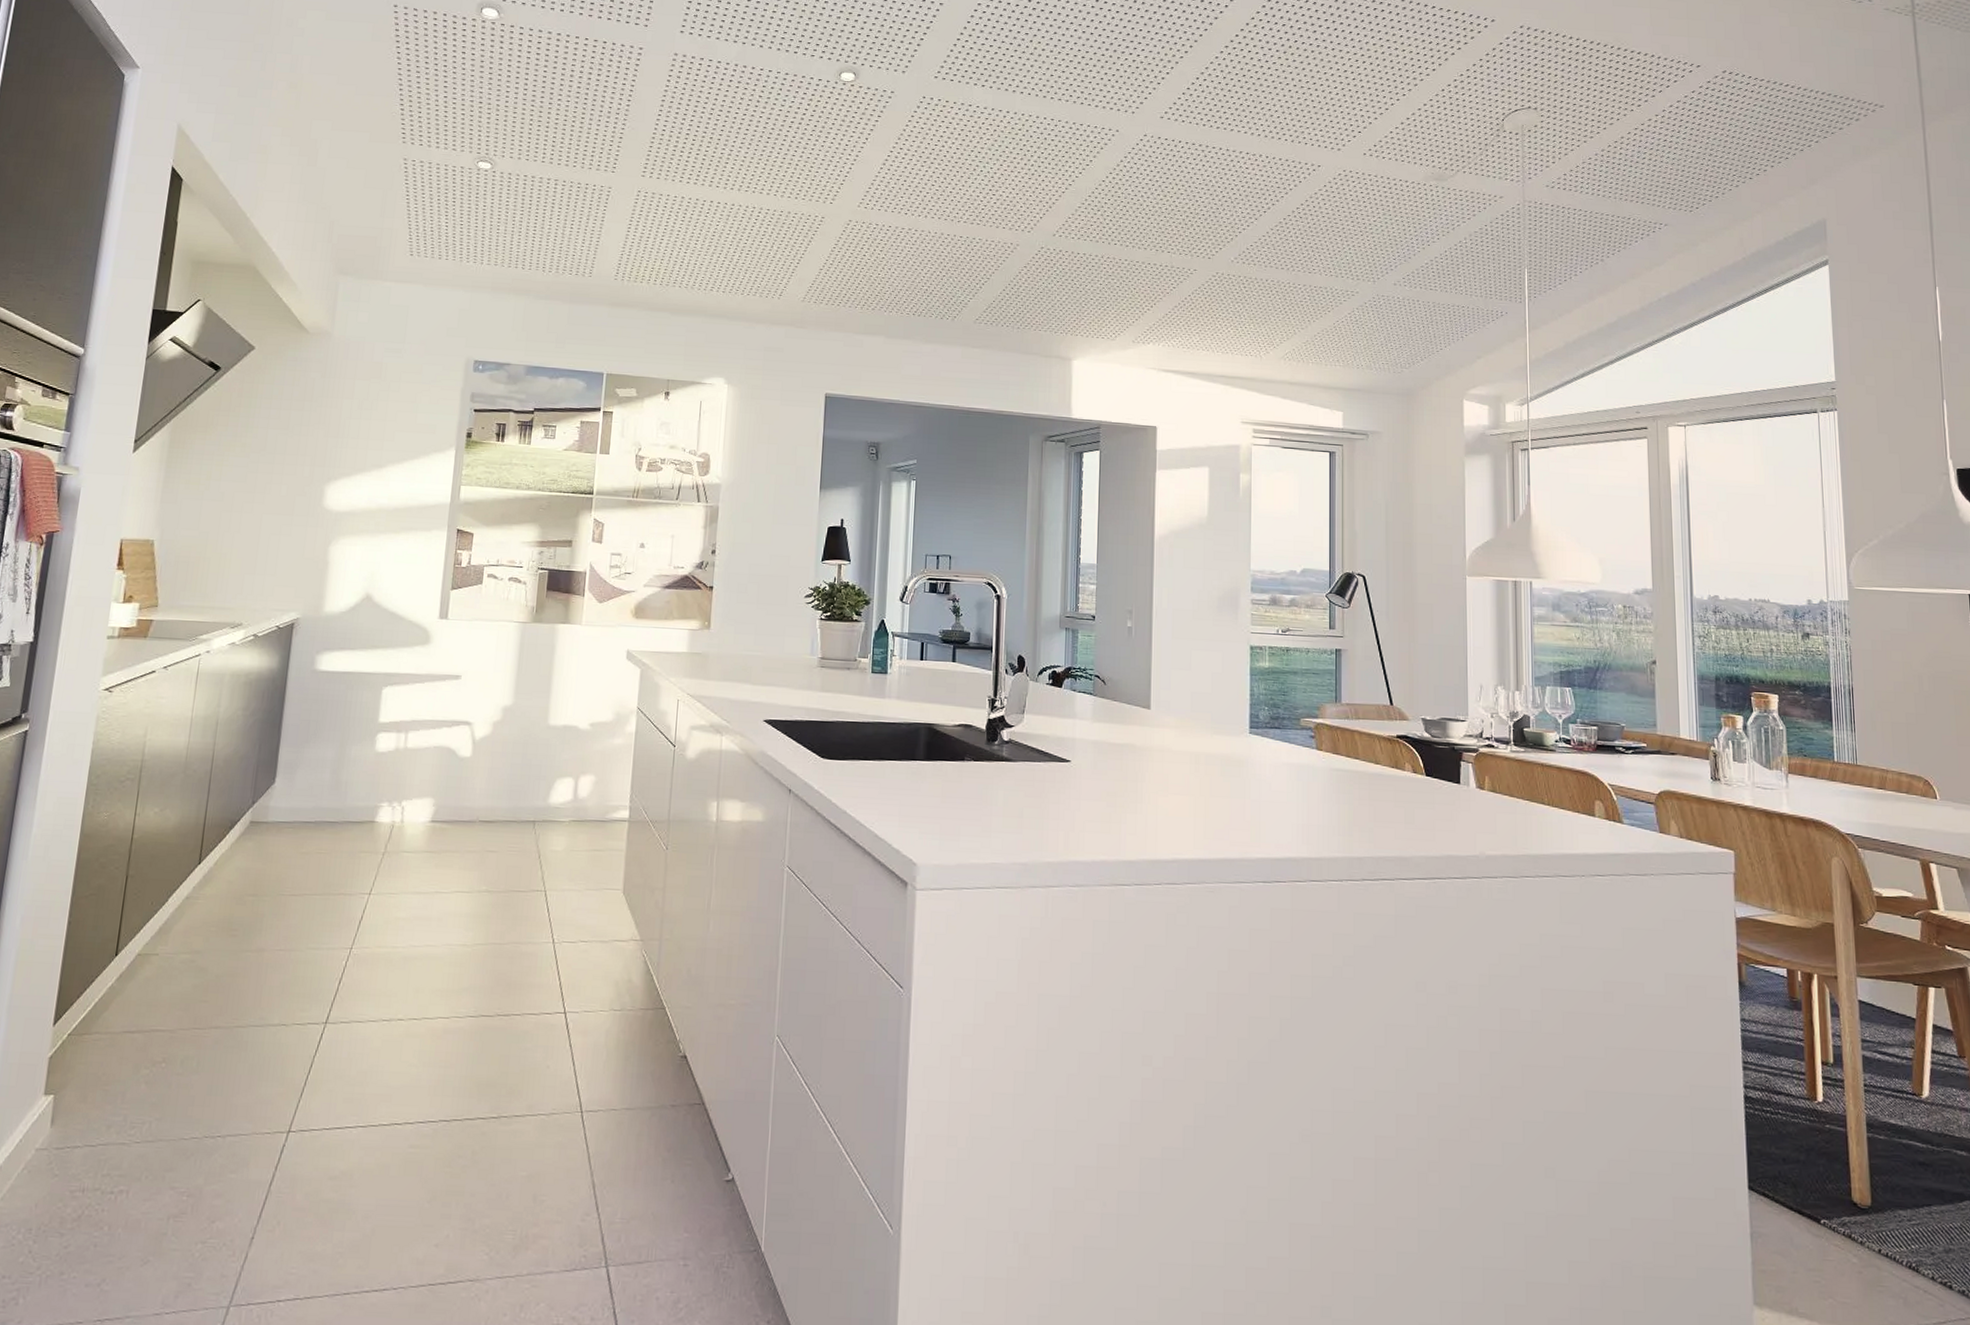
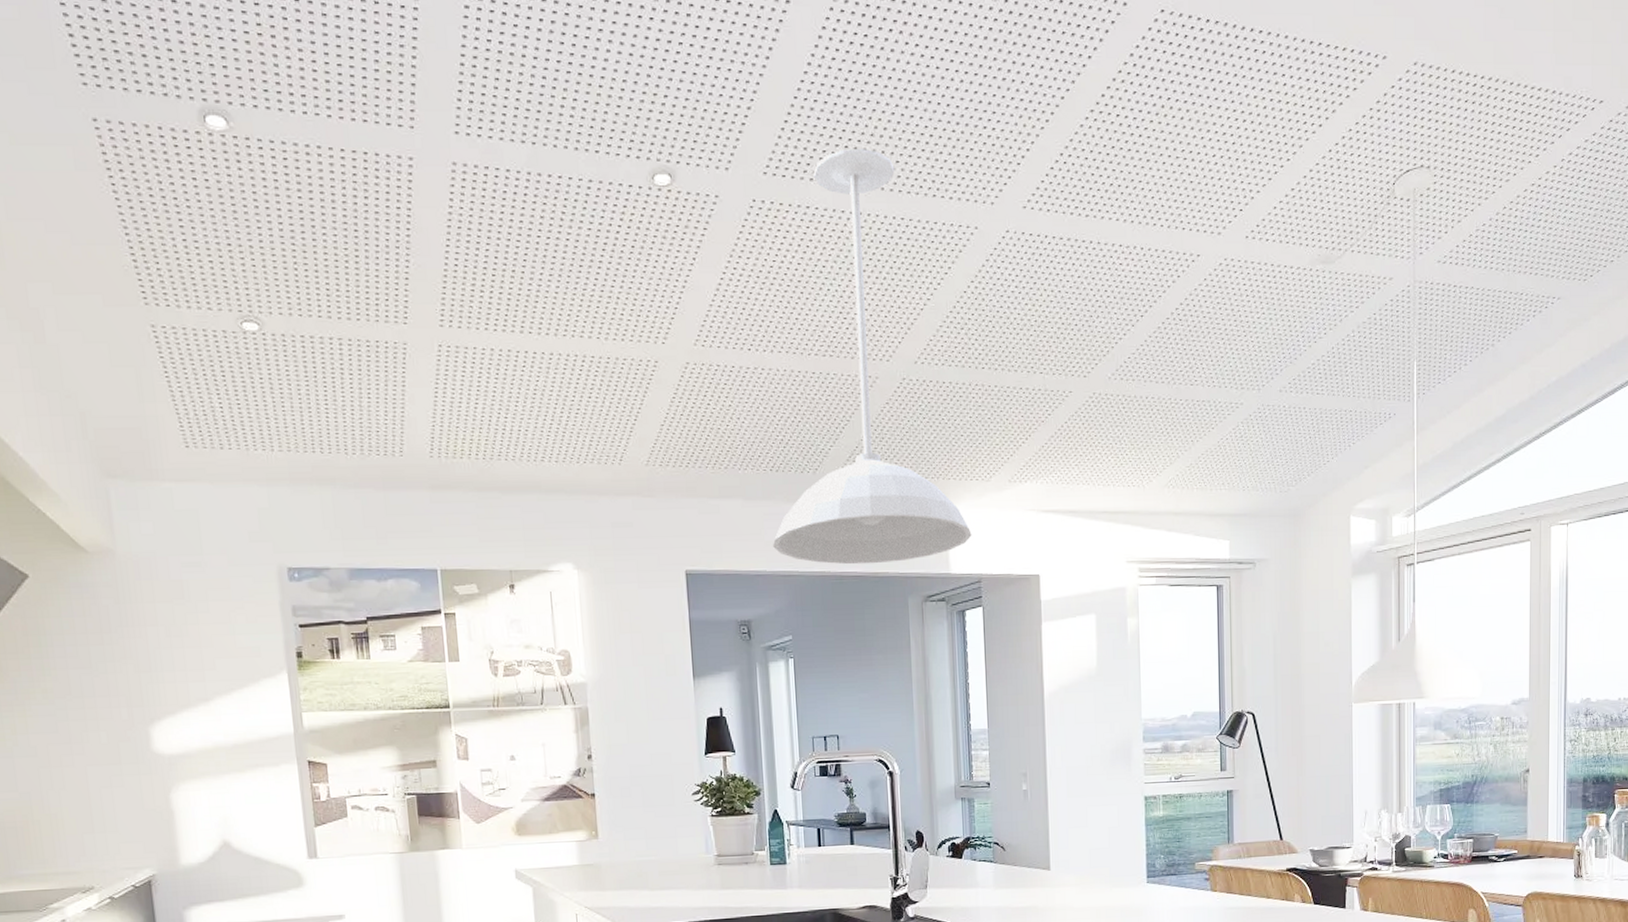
pendant light: none [908,63,1094,404] -> present [773,148,972,565]

